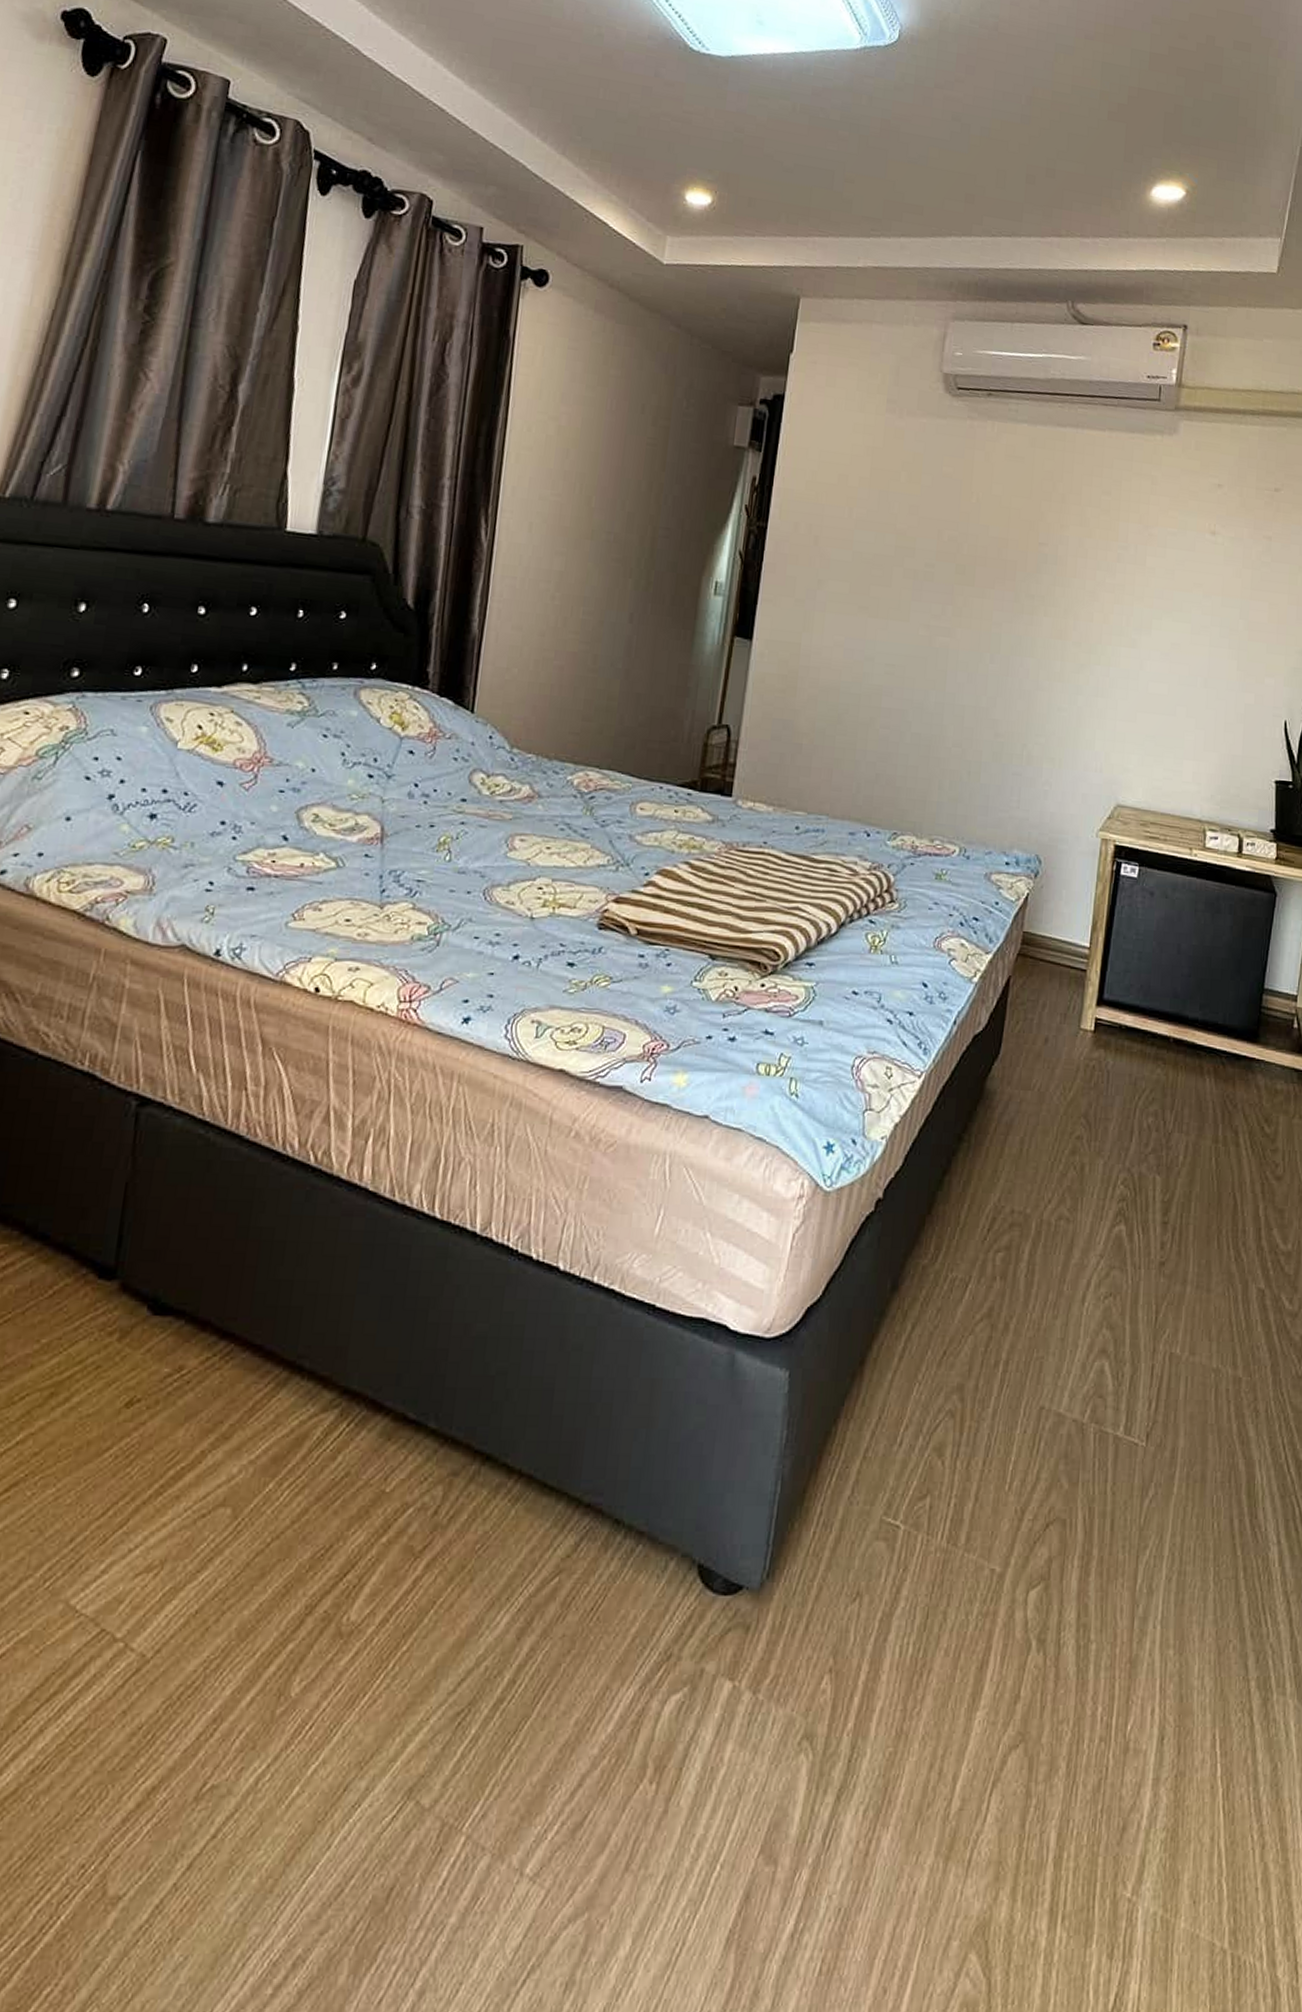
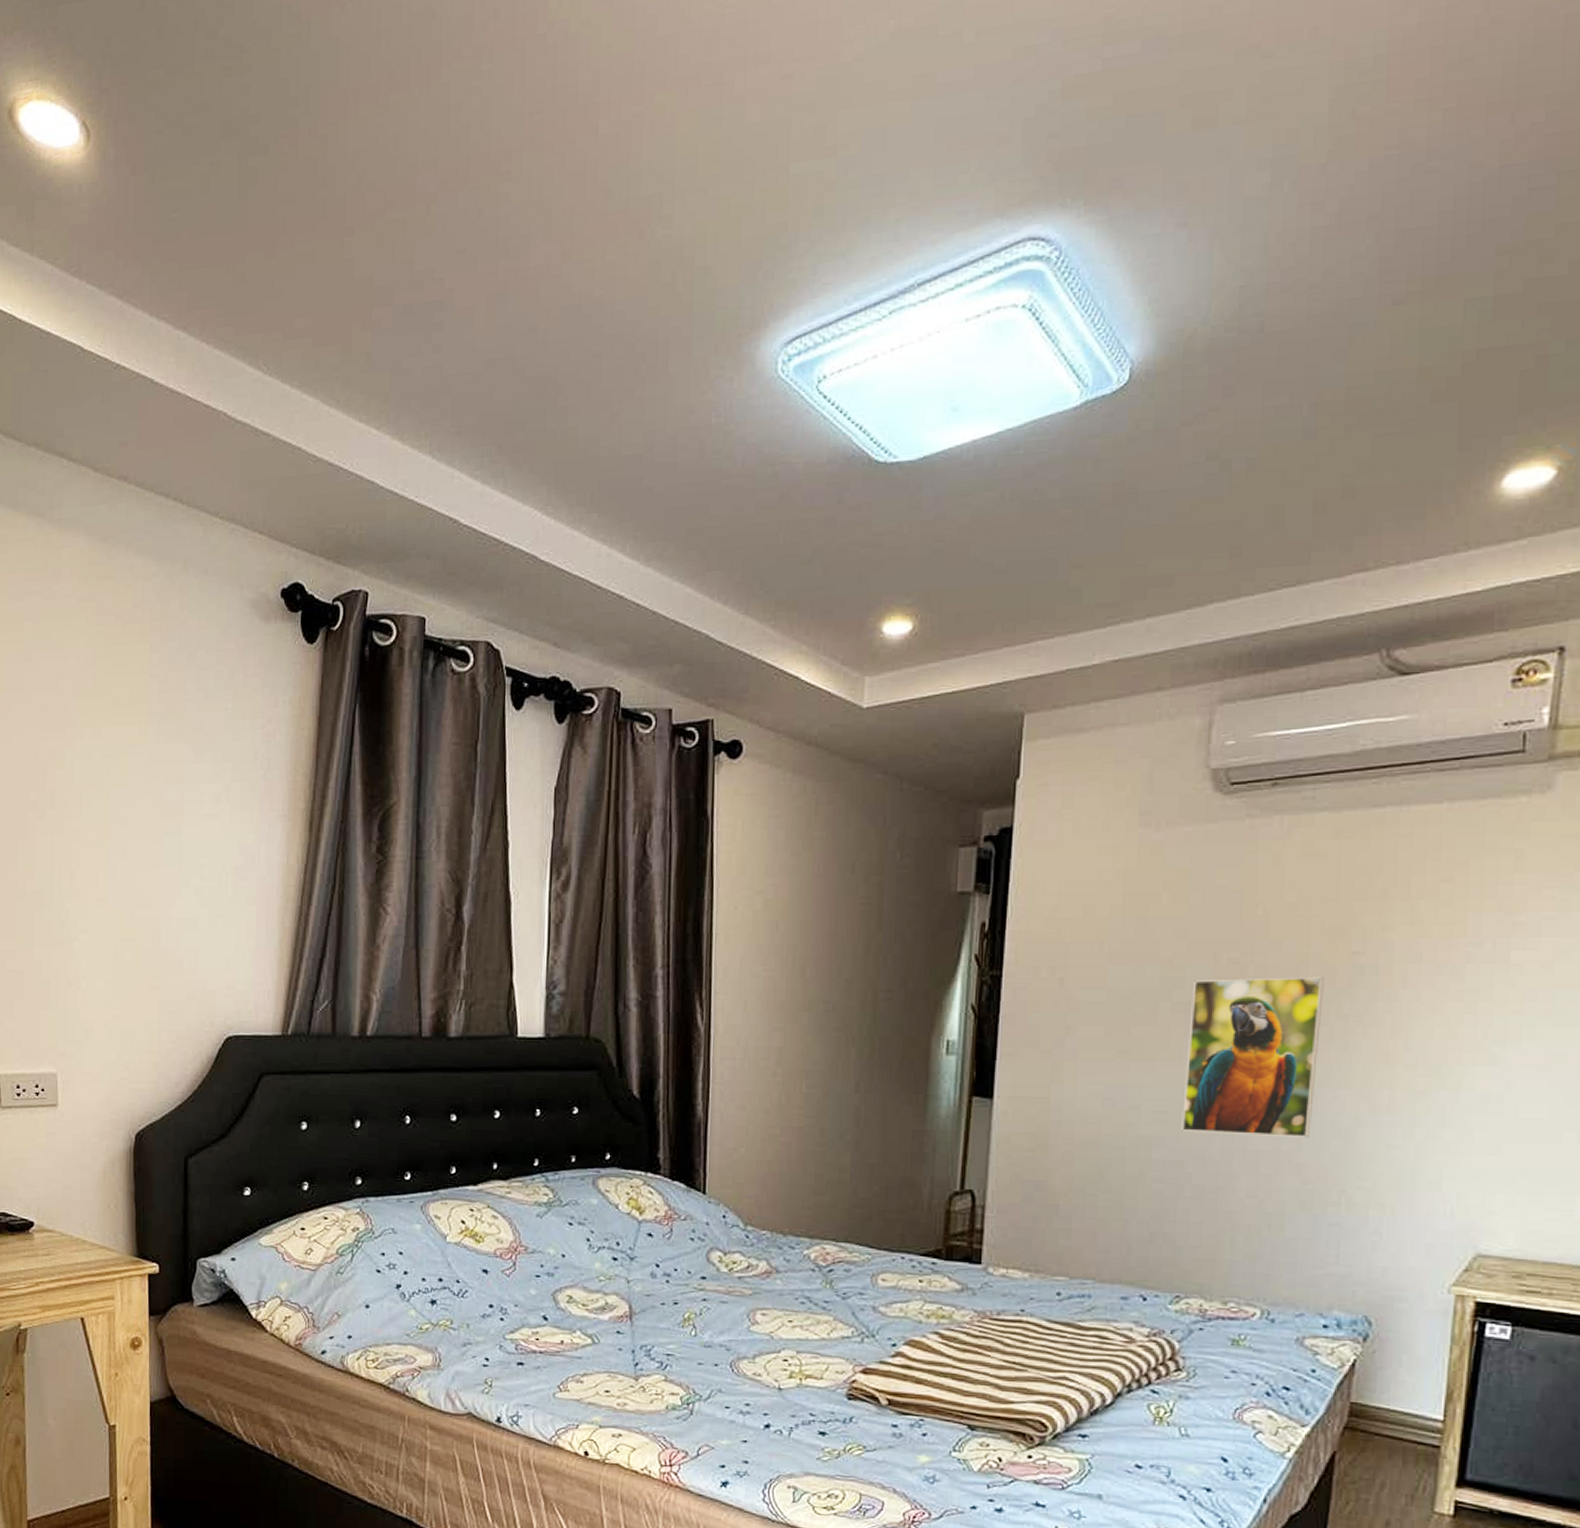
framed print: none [906,551,1018,698] -> present [1182,977,1324,1138]

